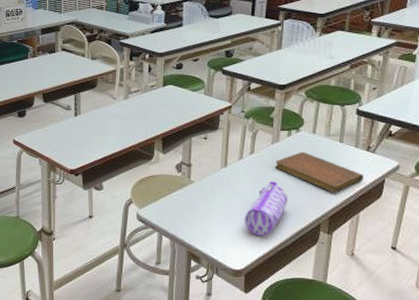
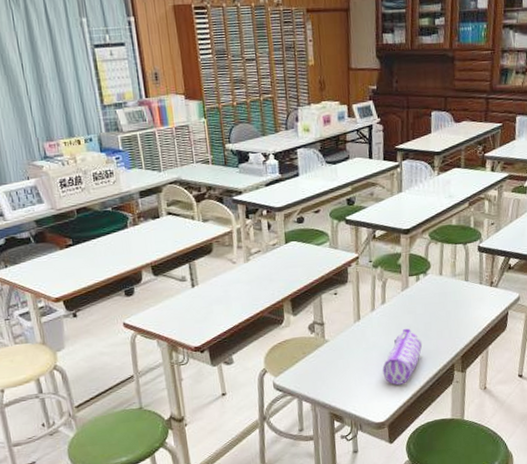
notebook: present [275,151,363,193] -> none [407,294,489,332]

